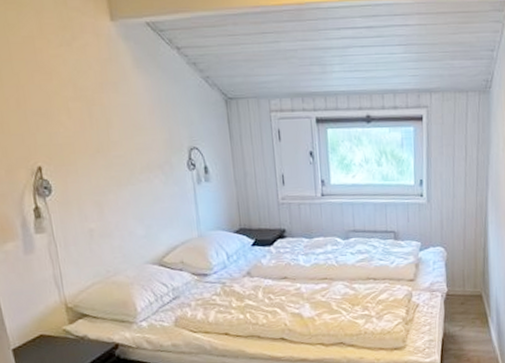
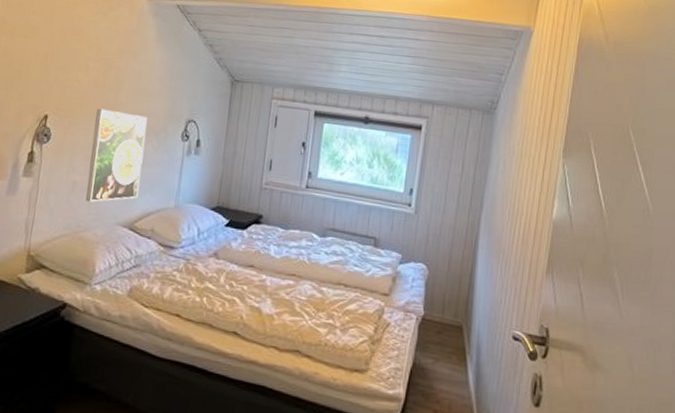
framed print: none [92,150,160,247] -> present [86,108,147,202]

